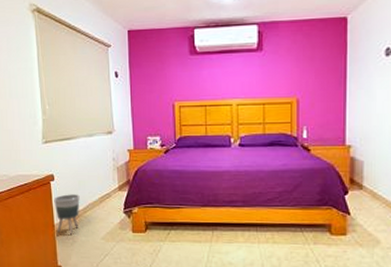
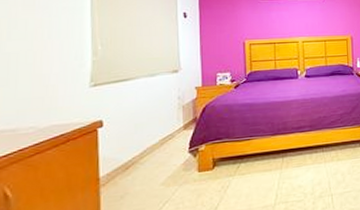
planter: present [54,194,80,235] -> none [101,139,136,187]

